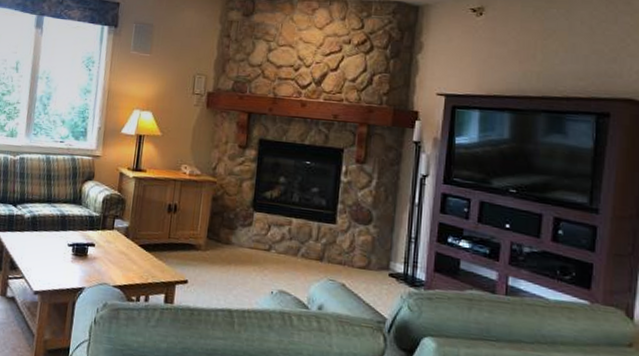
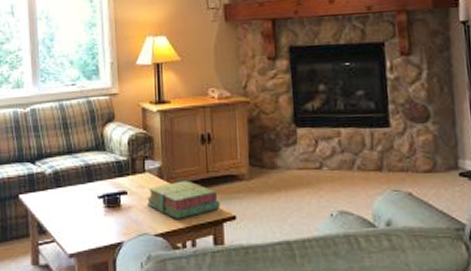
stack of books: none [111,242,176,276] -> present [146,180,220,219]

